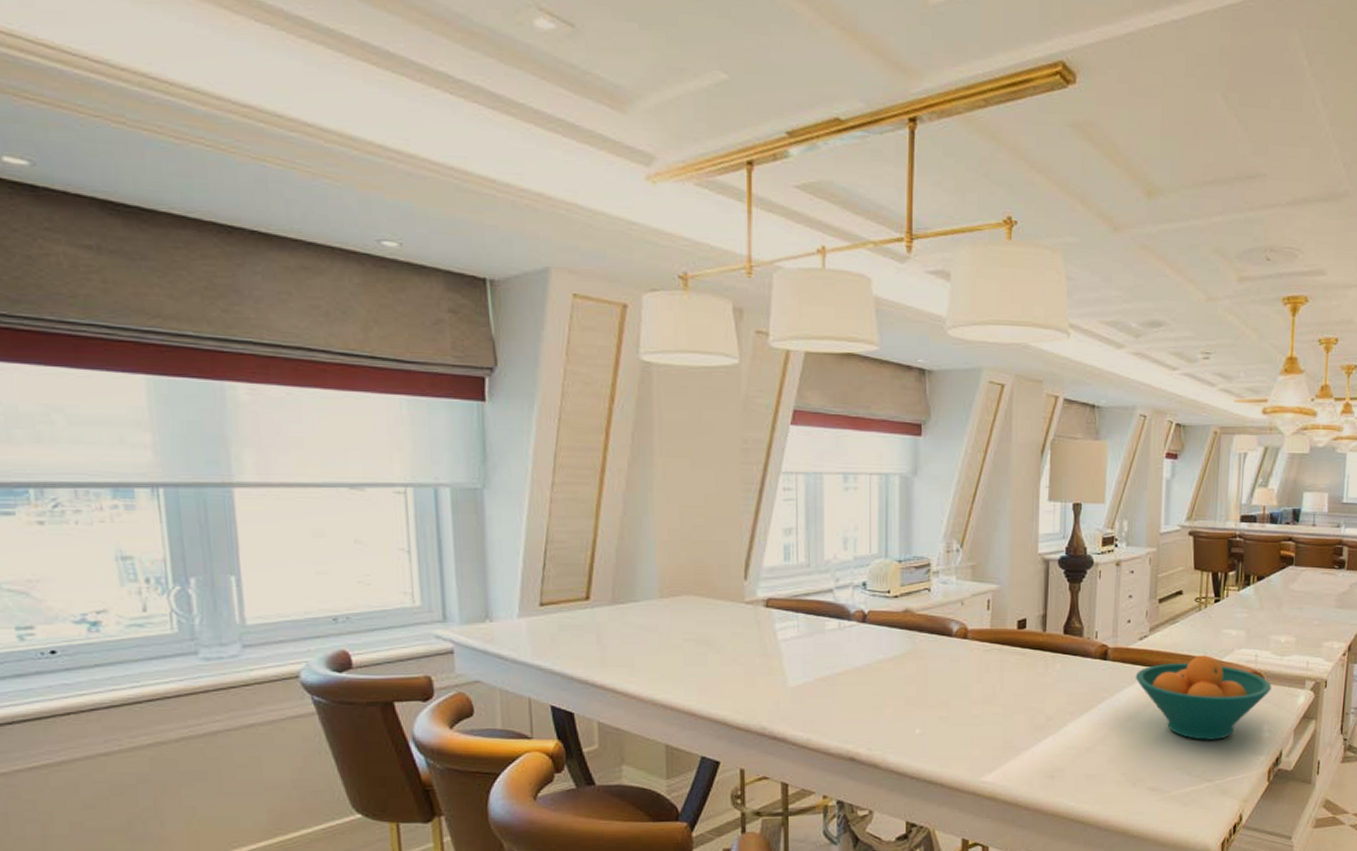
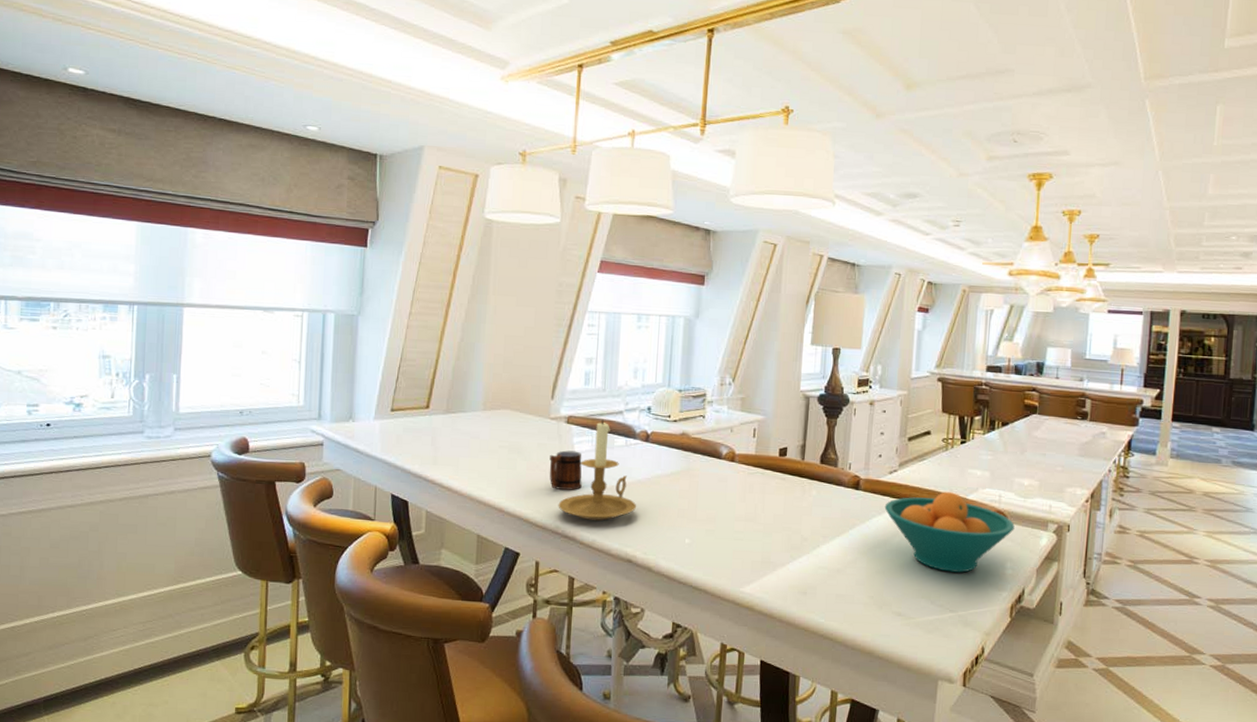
mug: none [748,639,789,685] -> present [549,450,582,490]
candle holder: none [762,599,857,718] -> present [558,419,637,521]

